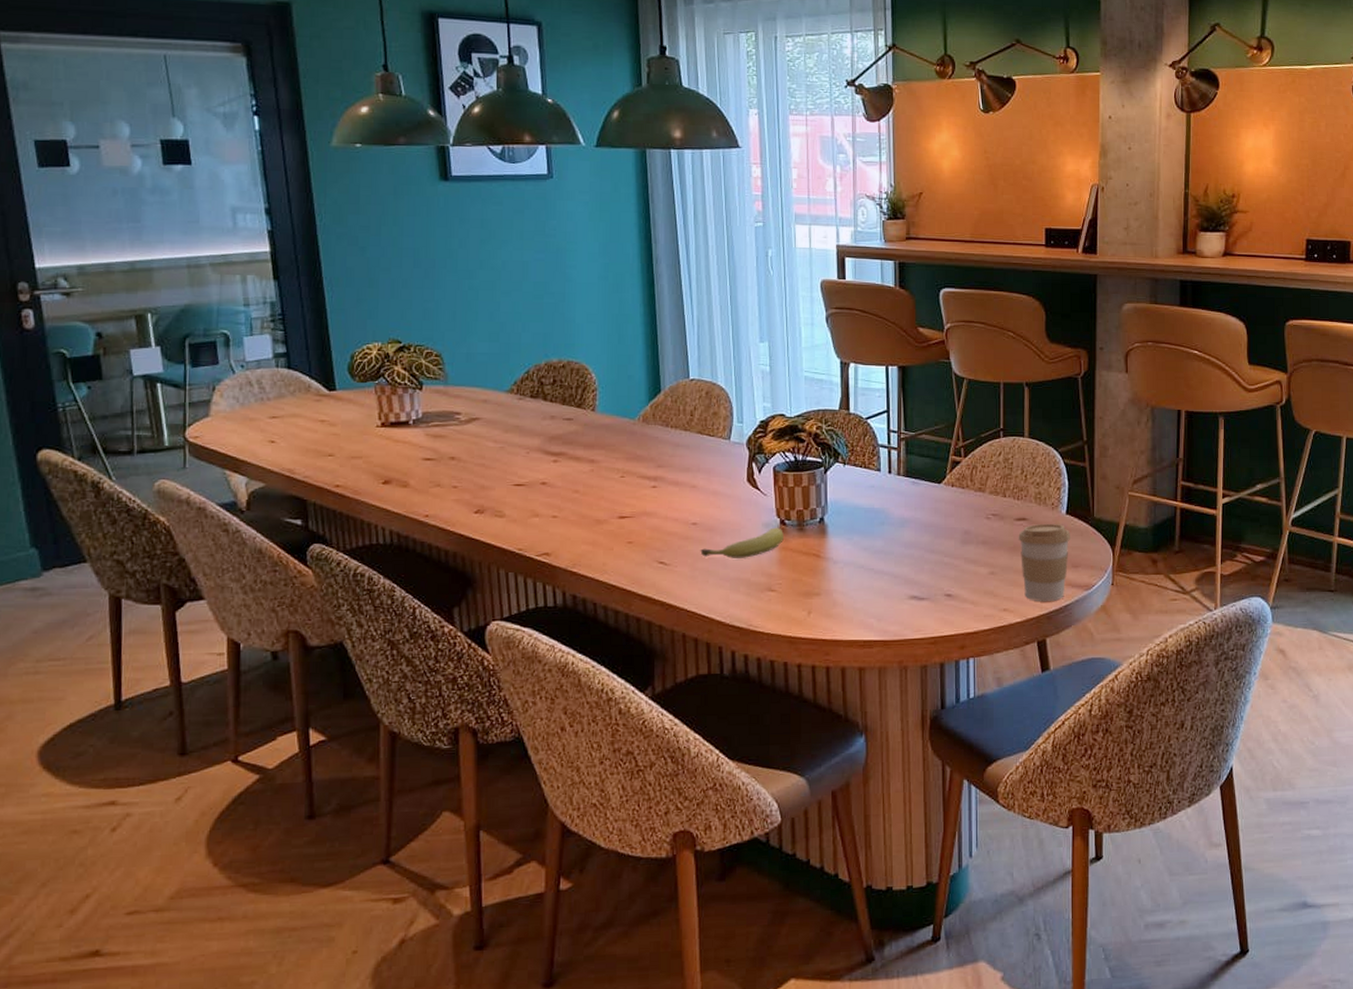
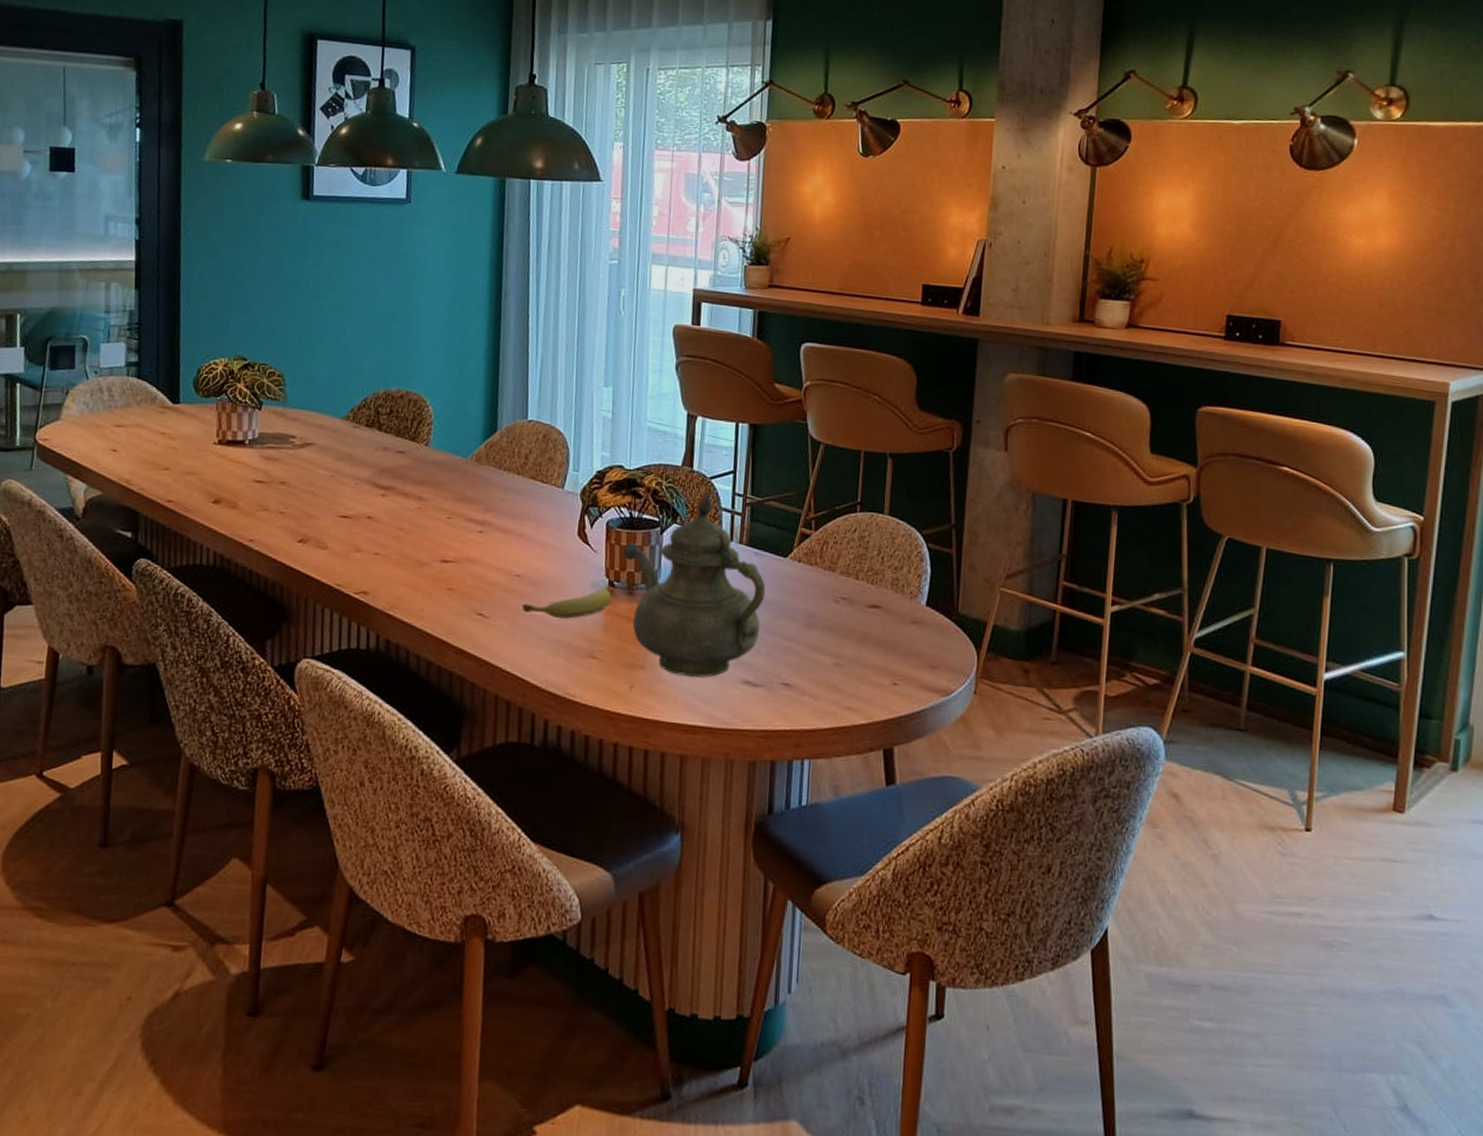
teapot: none [792,432,924,598] -> present [623,493,766,678]
coffee cup: present [1018,524,1071,601] -> none [869,614,931,705]

